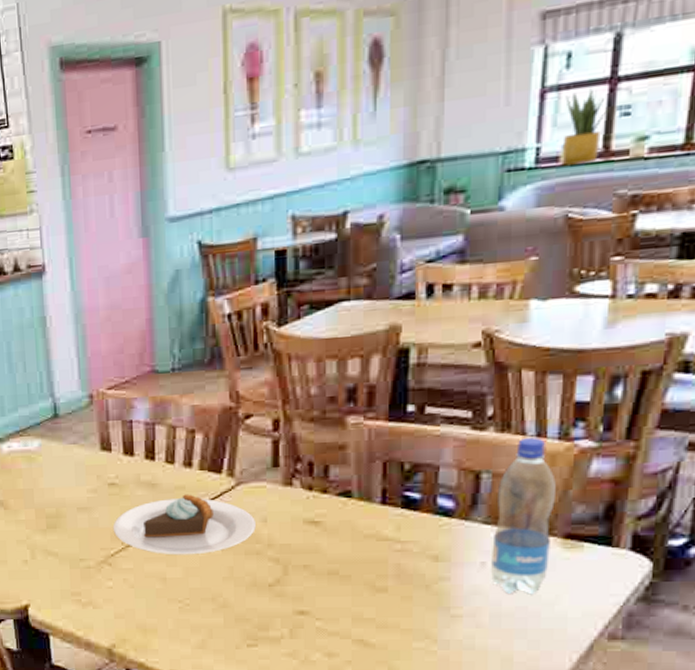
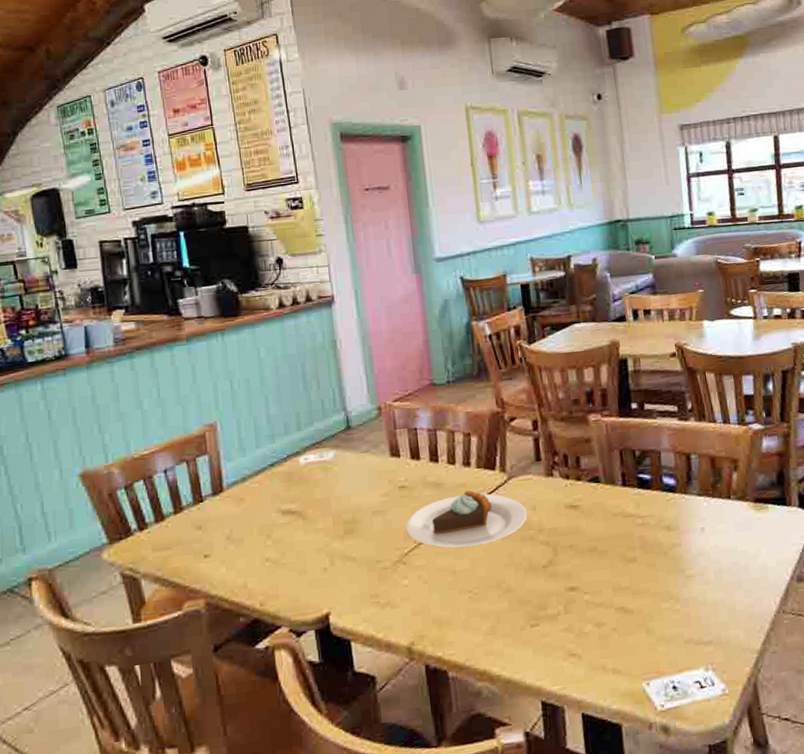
bottle: present [491,438,557,595] -> none [703,424,748,552]
planter: present [561,87,609,166] -> none [703,175,731,227]

